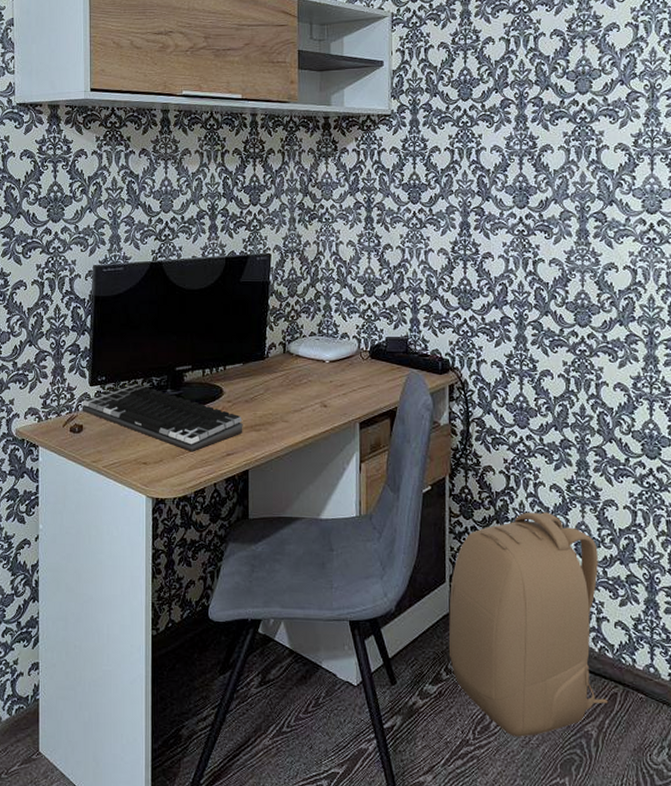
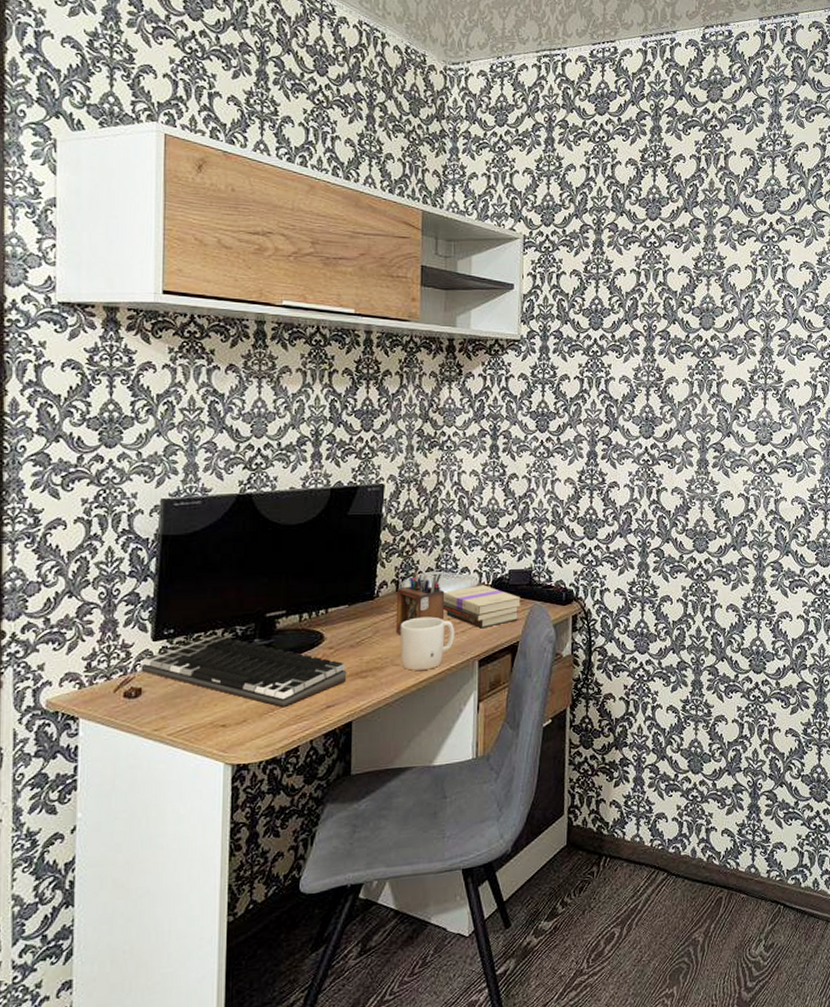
desk organizer: none [283,334,327,394] -> present [395,570,445,635]
mug: none [287,378,337,428] -> present [399,616,455,671]
books: none [326,350,398,393] -> present [444,584,521,629]
backpack: present [448,512,609,737] -> none [565,733,714,957]

